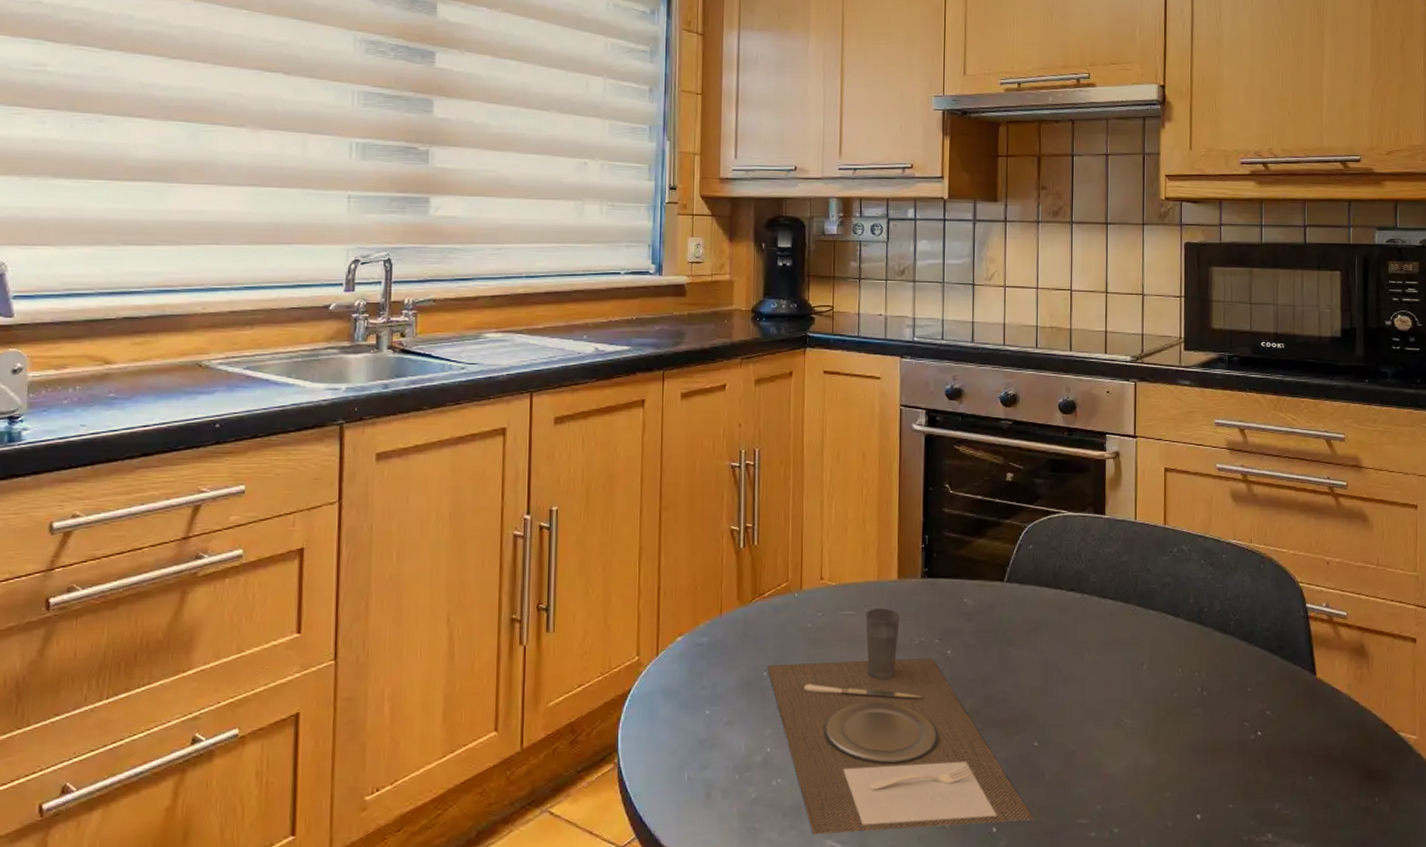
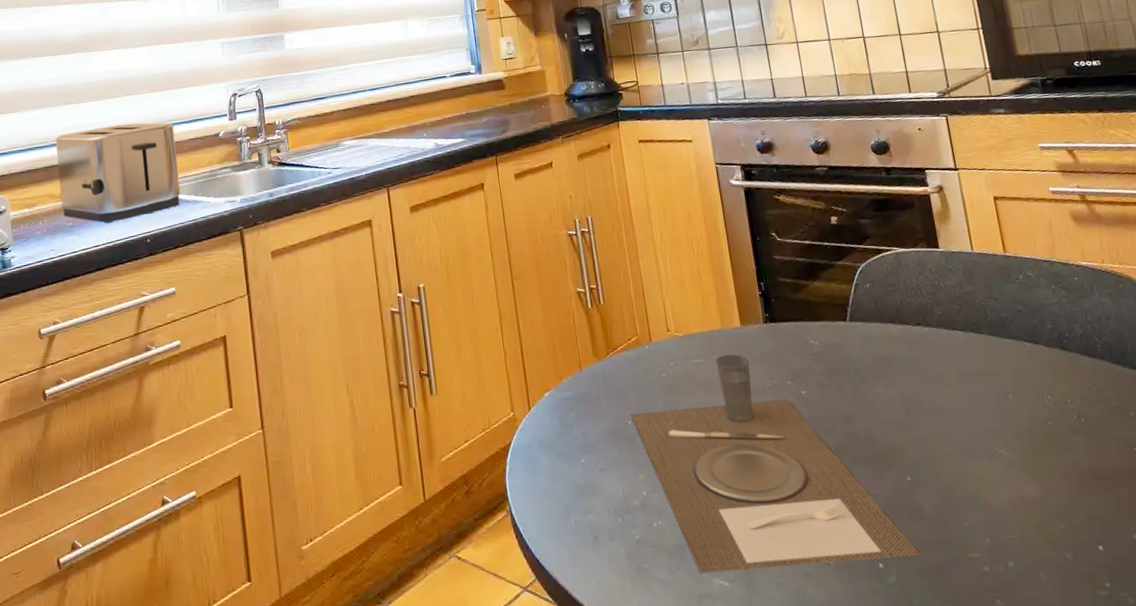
toaster: none [102,279,271,399] -> present [55,122,180,224]

